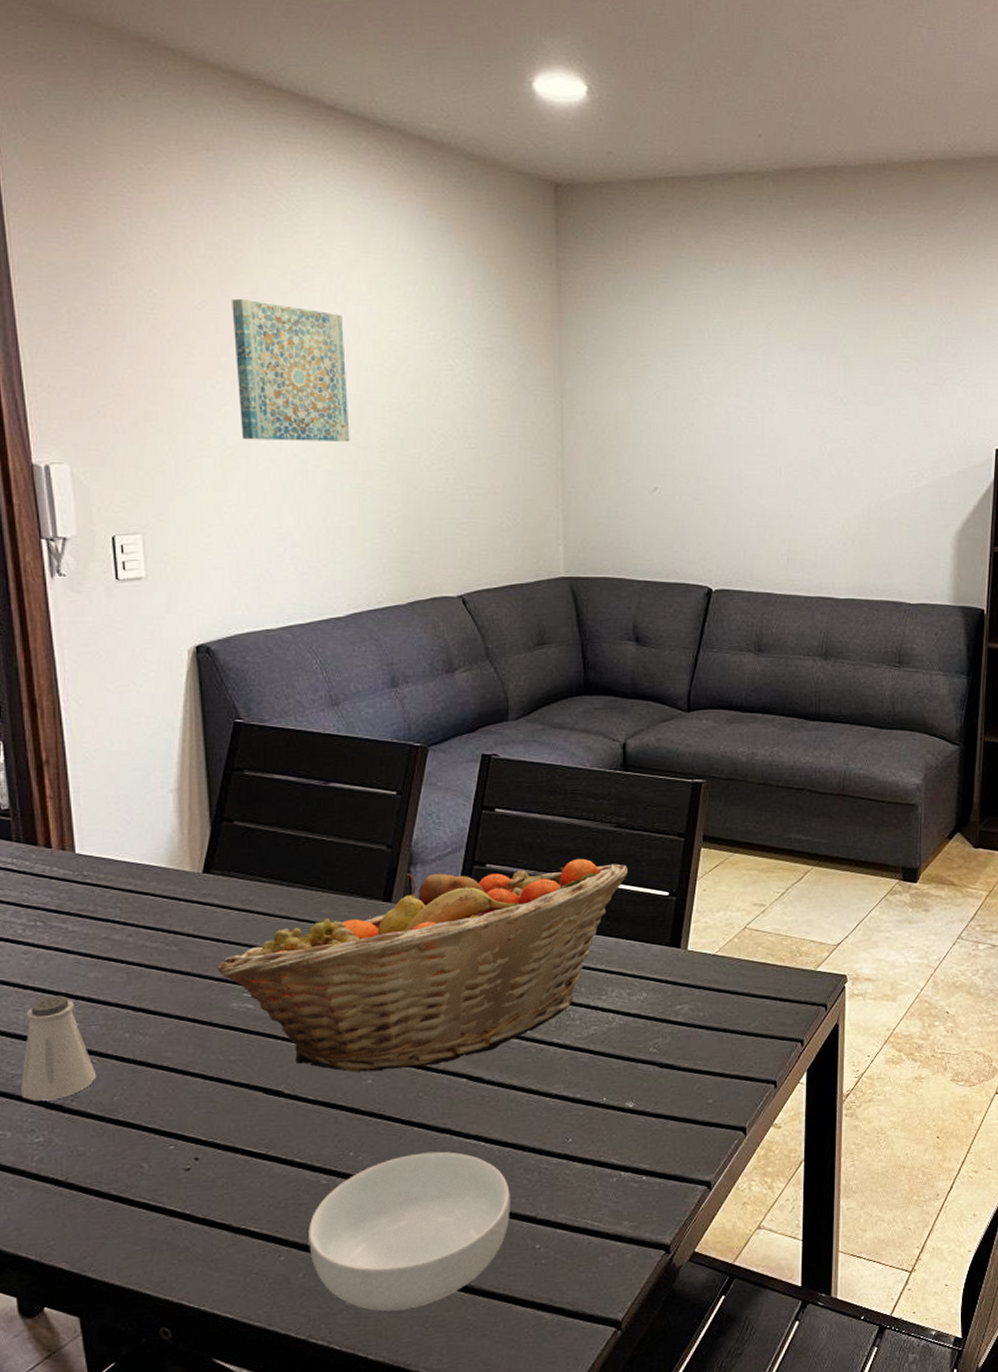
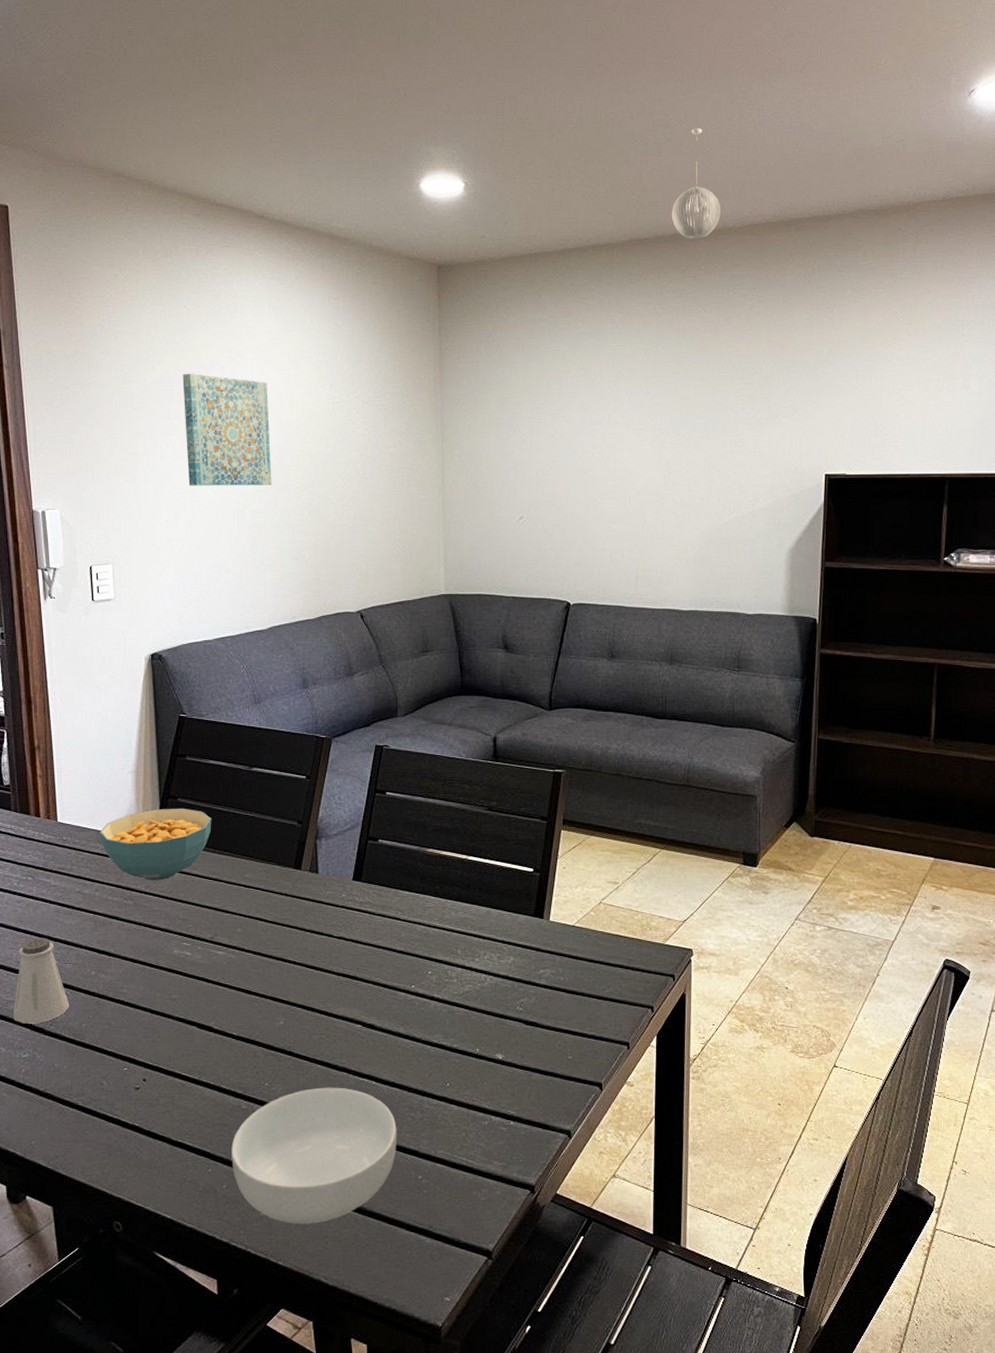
cereal bowl: none [132,832,279,921] -> present [100,808,212,881]
fruit basket: present [217,858,628,1072] -> none [163,837,498,1014]
pendant light: none [829,43,885,173] -> present [671,128,721,239]

